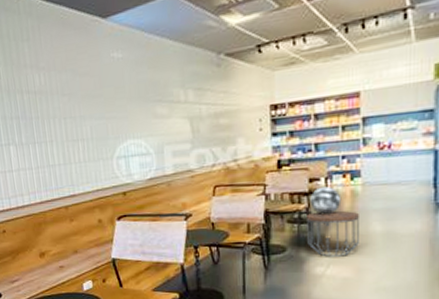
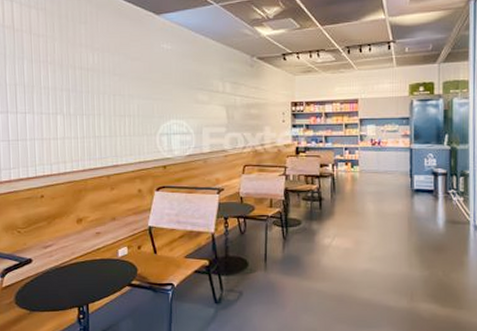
side table: present [307,210,359,257] -> none [318,191,357,230]
decorative globe: present [310,186,342,214] -> none [320,171,345,194]

